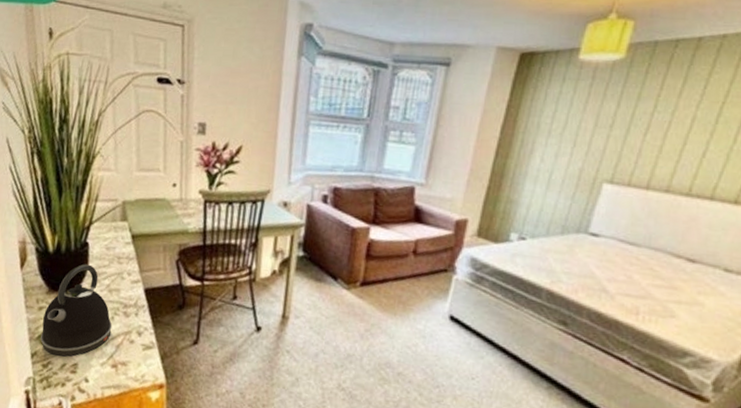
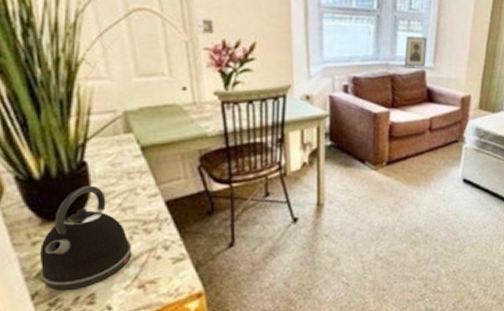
picture frame: none [392,148,421,183] -> present [405,36,428,67]

